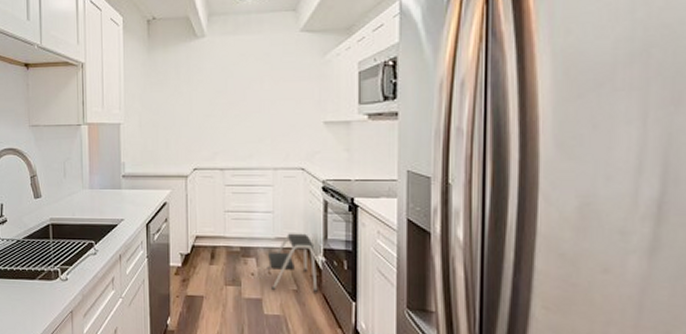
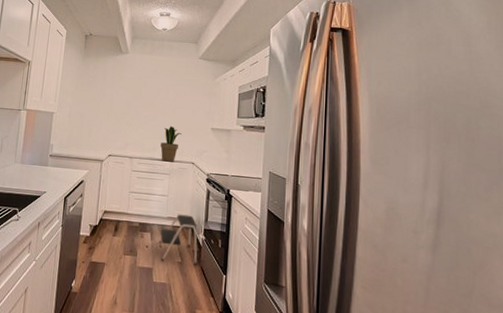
potted plant: none [258,124,285,170] -> present [160,125,182,162]

